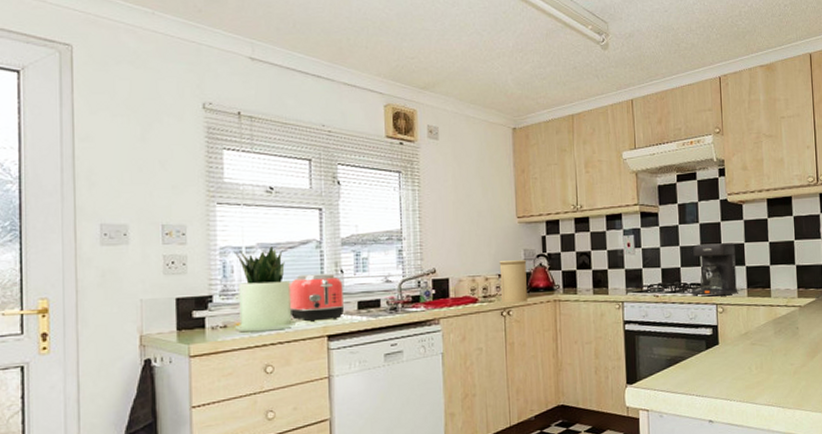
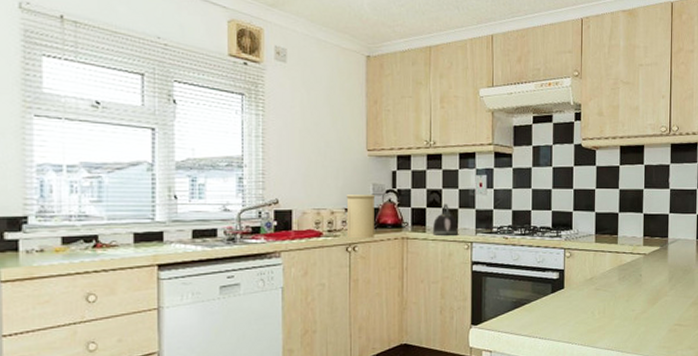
planter: present [234,246,298,333] -> none [52,166,126,258]
toaster: present [290,273,345,323] -> none [117,199,178,251]
kettle: none [583,265,609,297] -> present [432,204,458,235]
coffee maker: present [691,243,738,296] -> none [541,188,586,241]

